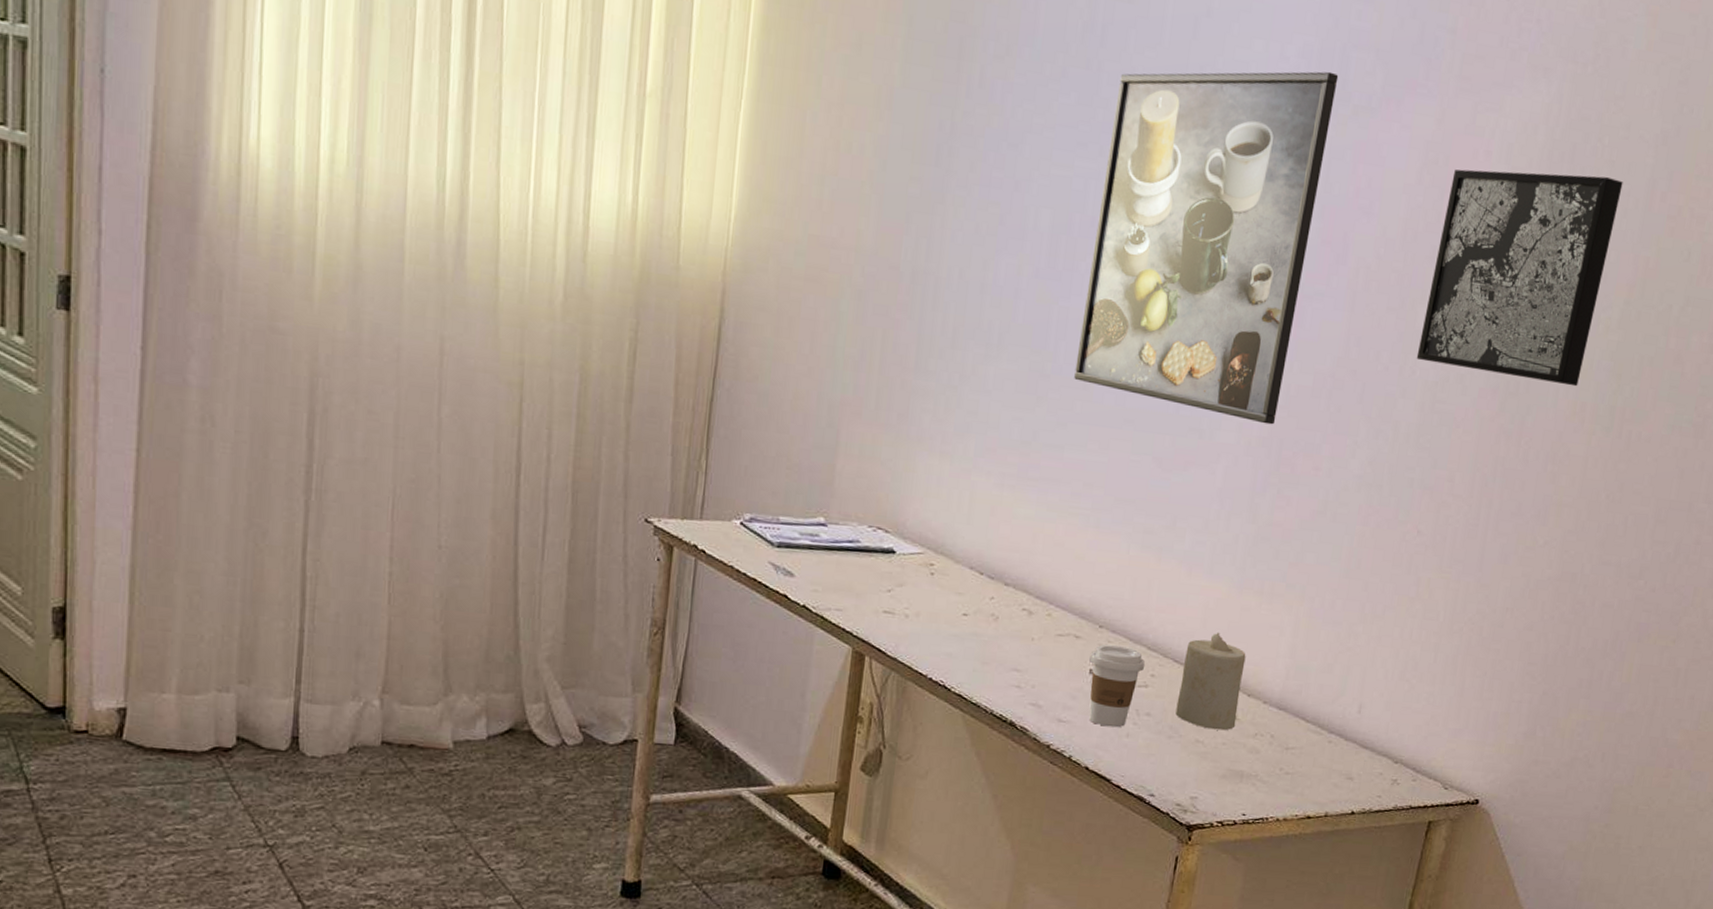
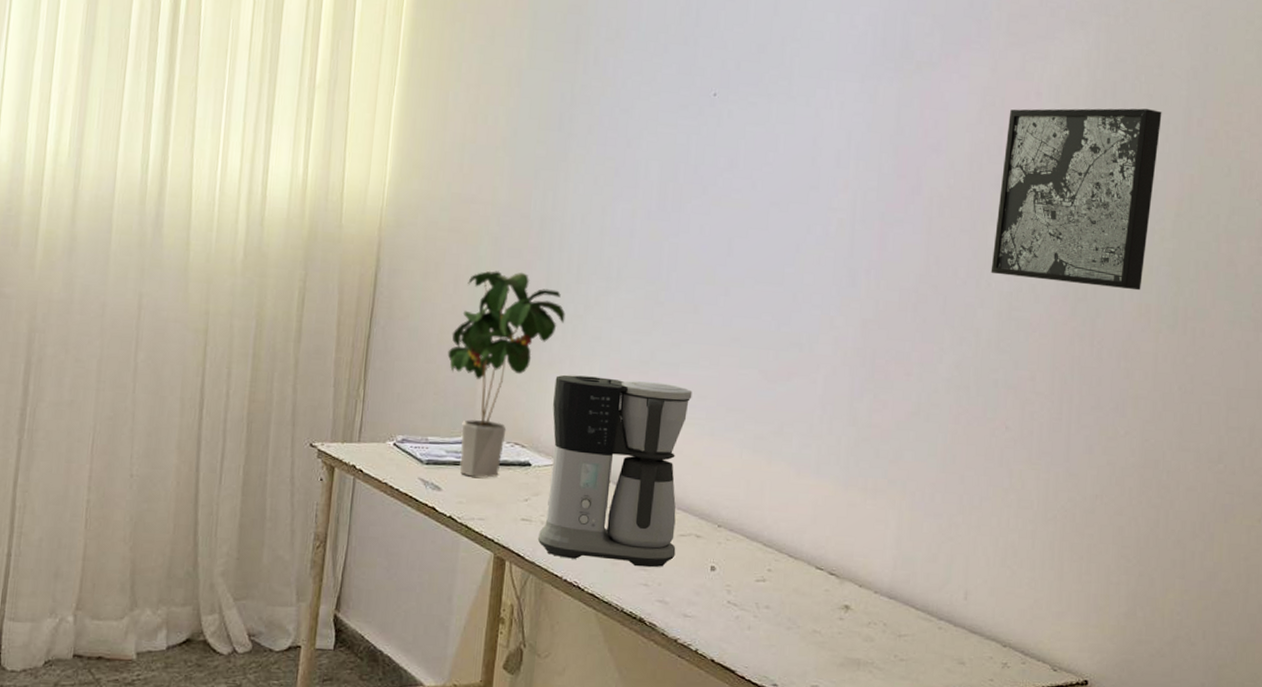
potted plant: none [802,329,938,565] -> present [447,270,566,478]
coffee maker: none [901,453,1078,669] -> present [537,374,693,568]
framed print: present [1074,71,1339,425] -> none [685,35,902,337]
coffee cup: present [1089,645,1145,728] -> none [710,543,761,621]
candle: present [1175,632,1246,731] -> none [793,527,855,621]

